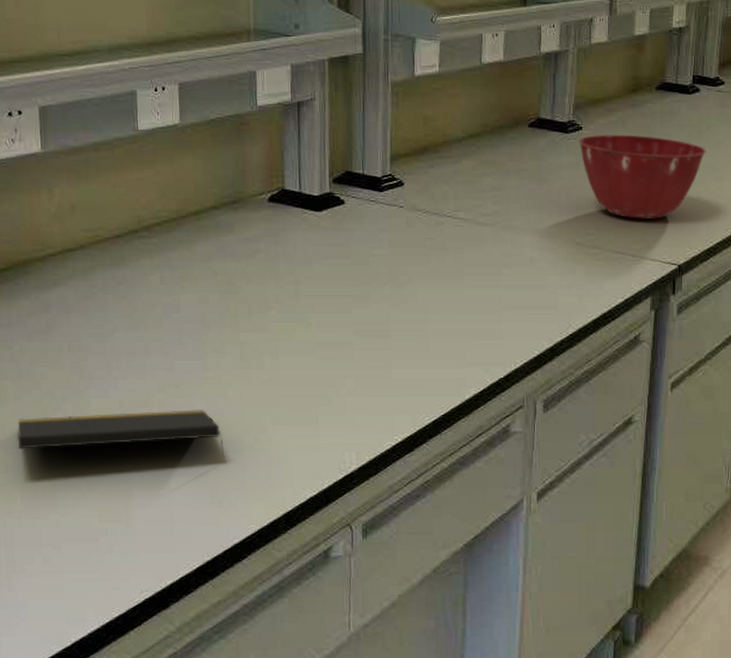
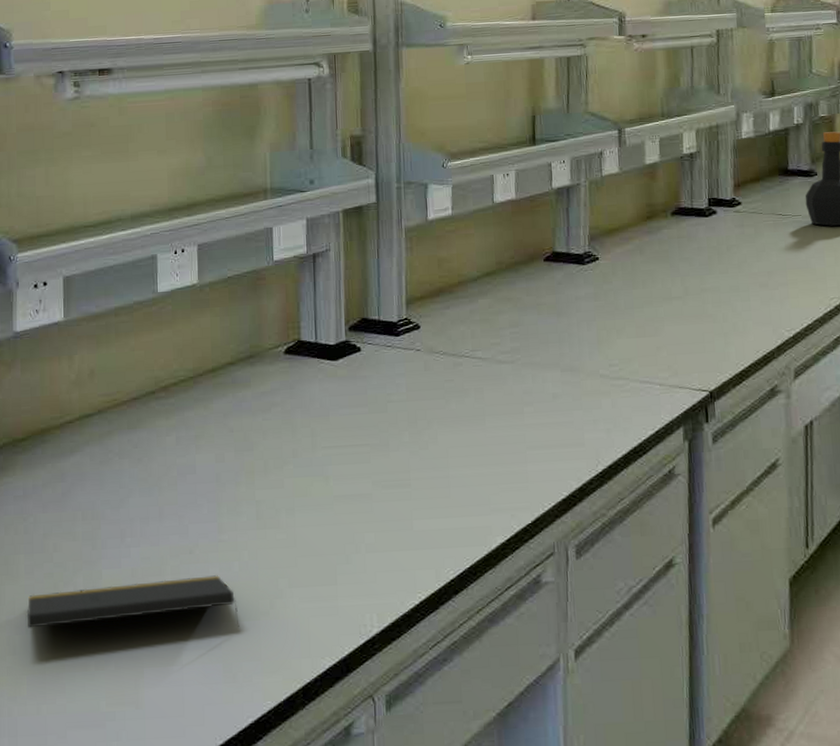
mixing bowl: present [579,134,706,219] -> none [596,261,729,346]

